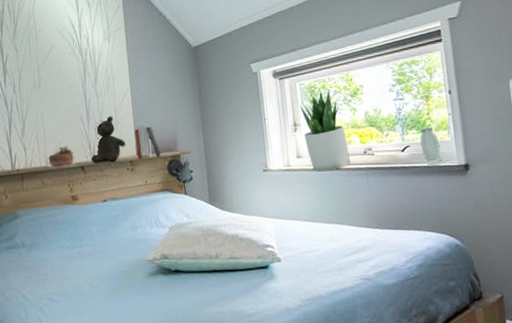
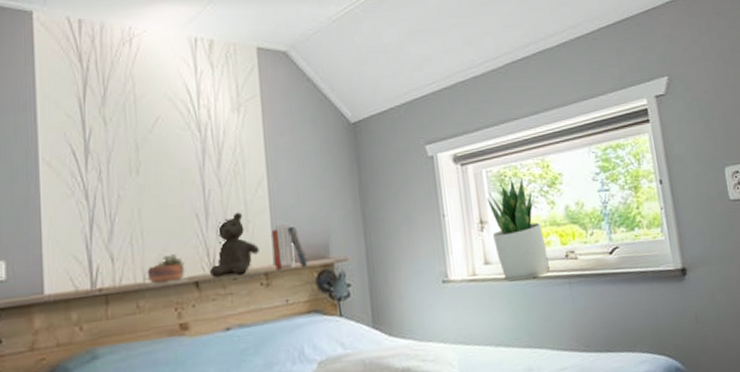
vase: present [420,127,441,166] -> none [630,224,655,272]

